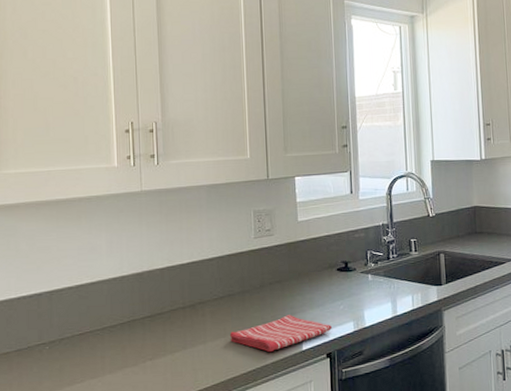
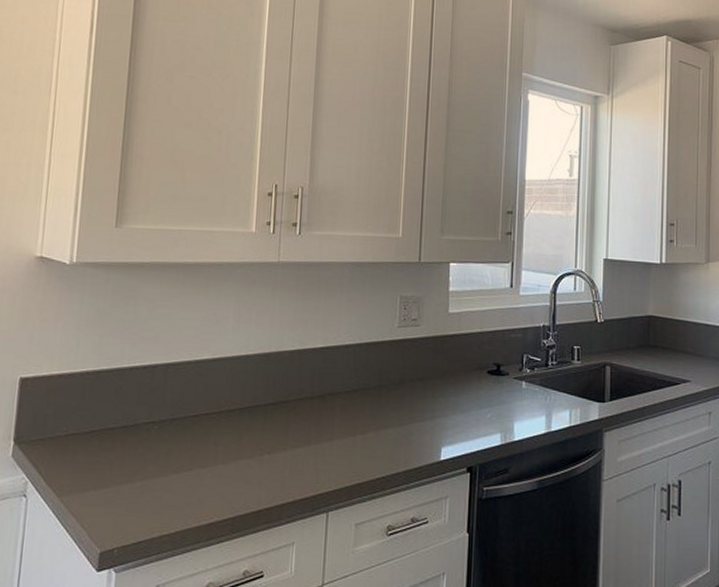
dish towel: present [229,315,332,352] -> none [359,418,476,458]

